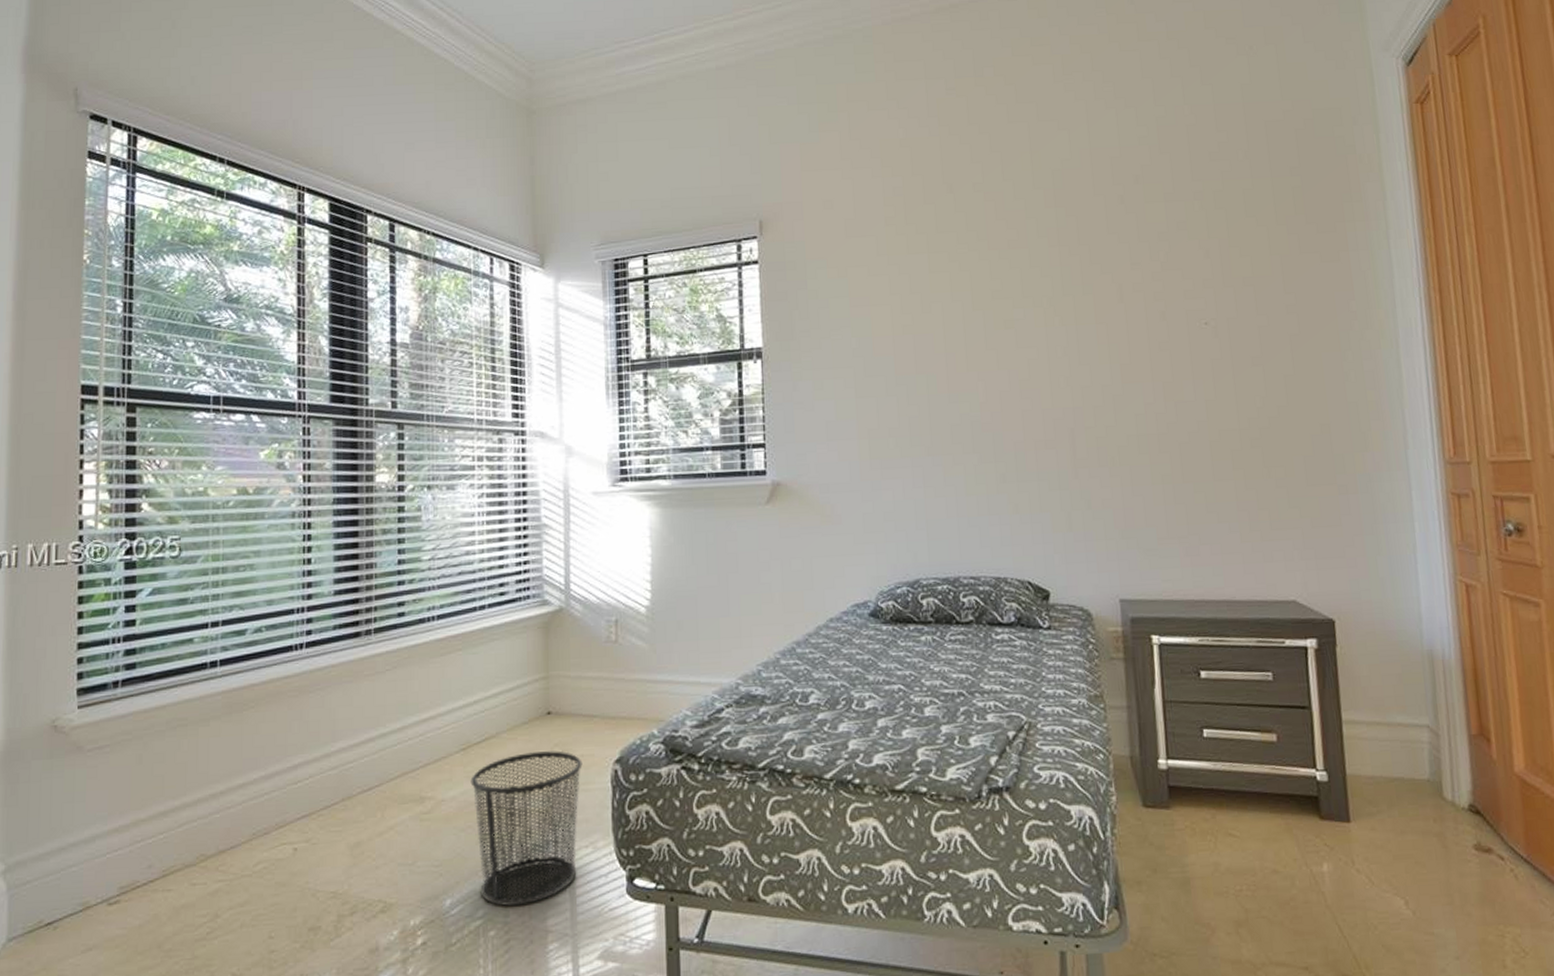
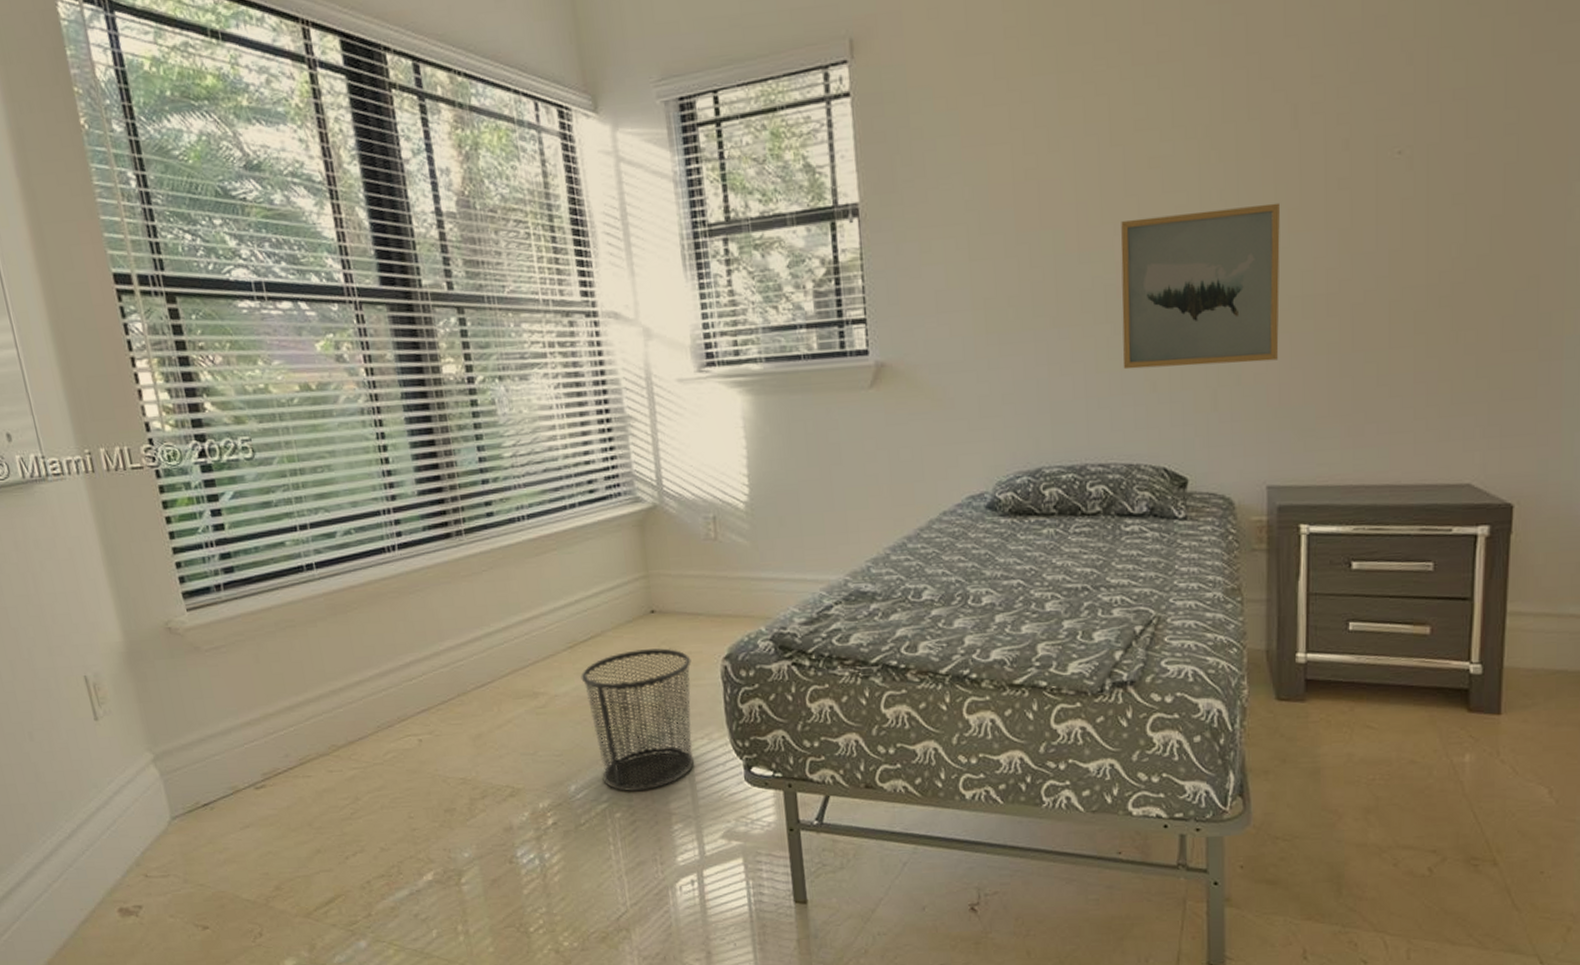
wall art: none [983,359,1121,493] -> present [1120,202,1280,370]

